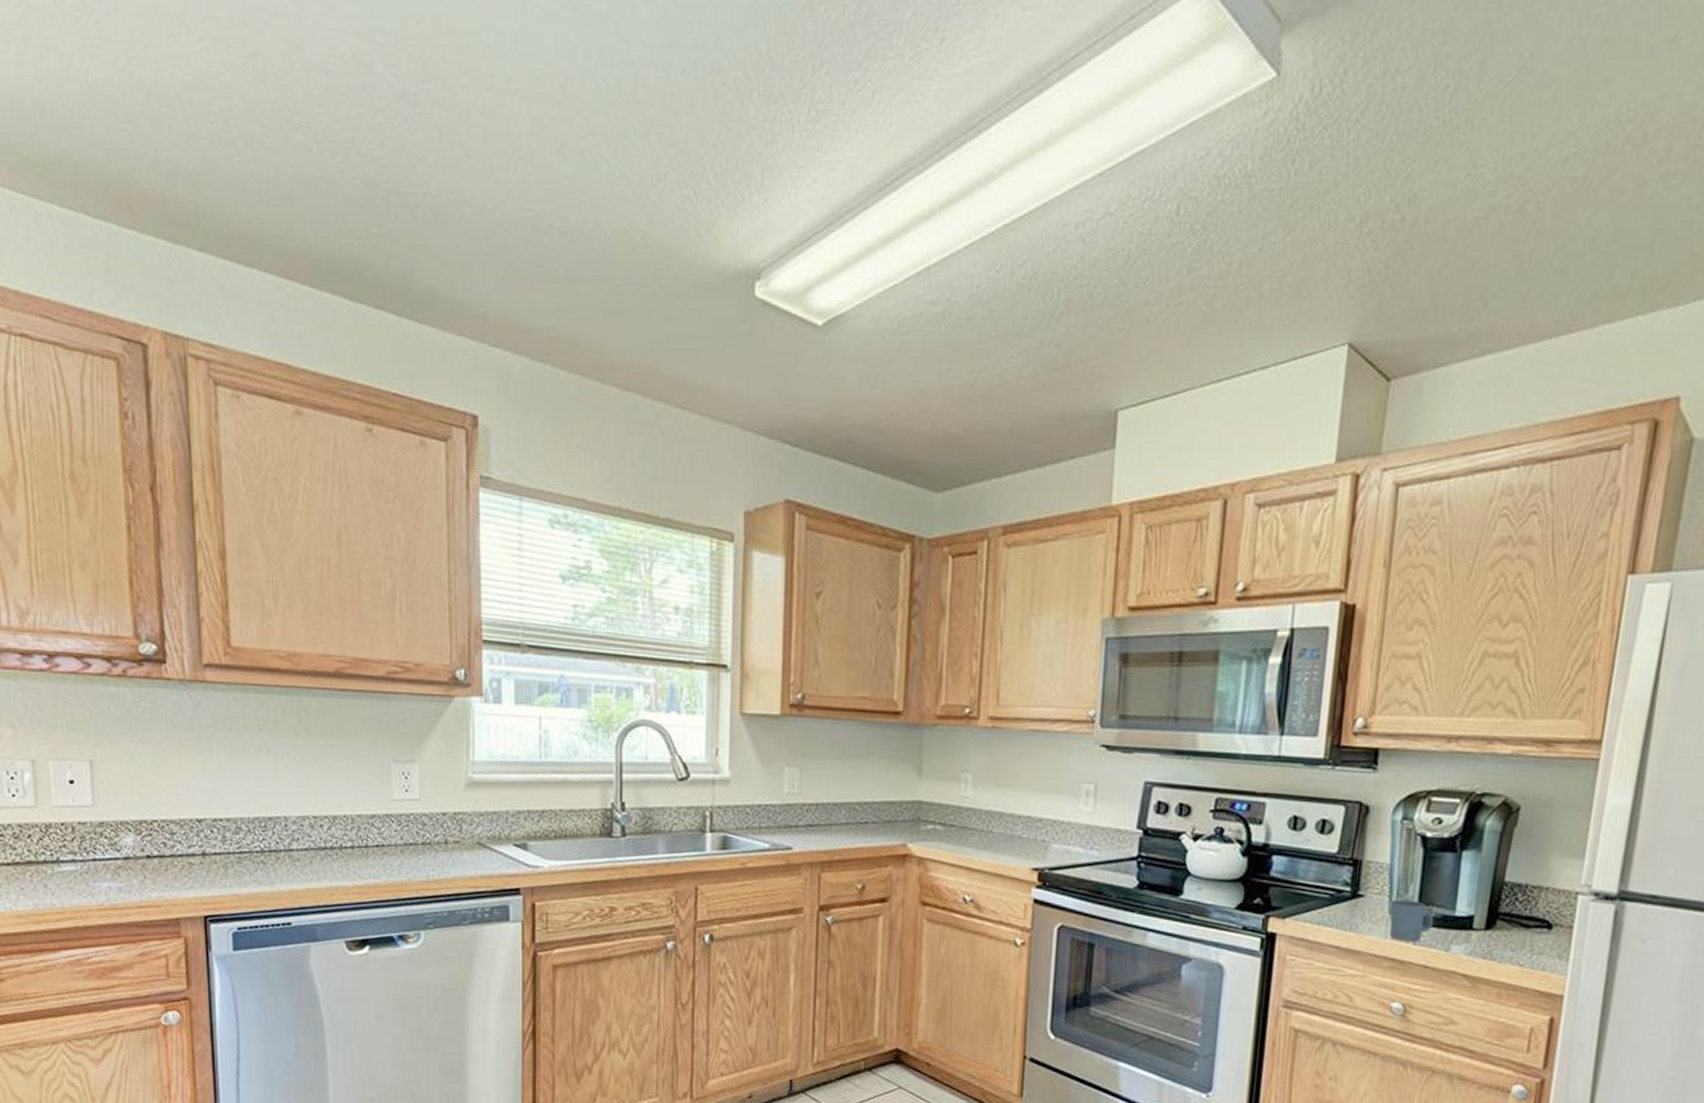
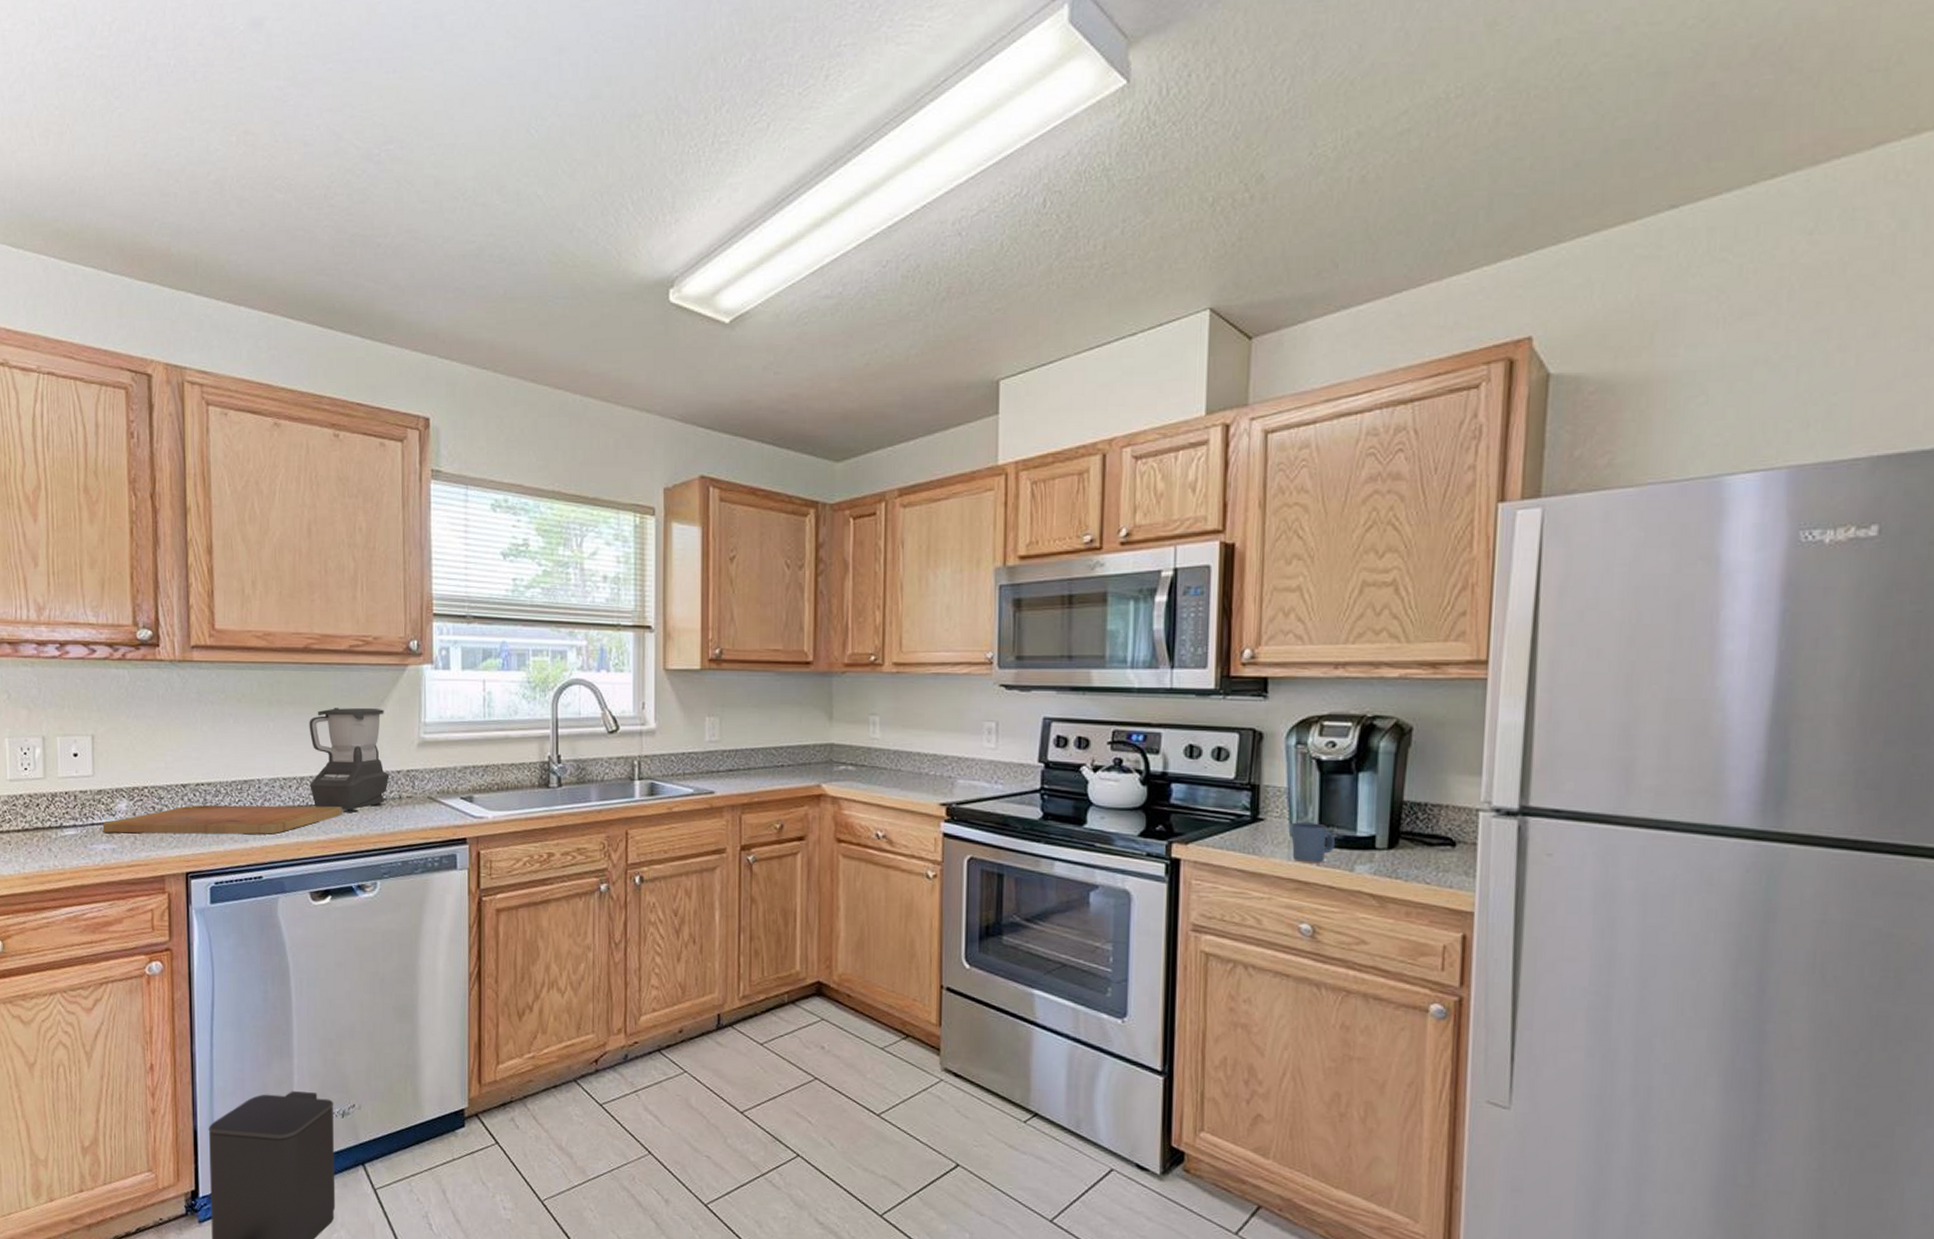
cutting board: none [106,842,381,878] -> present [102,805,342,835]
blender: none [341,741,434,858] -> present [309,707,390,814]

